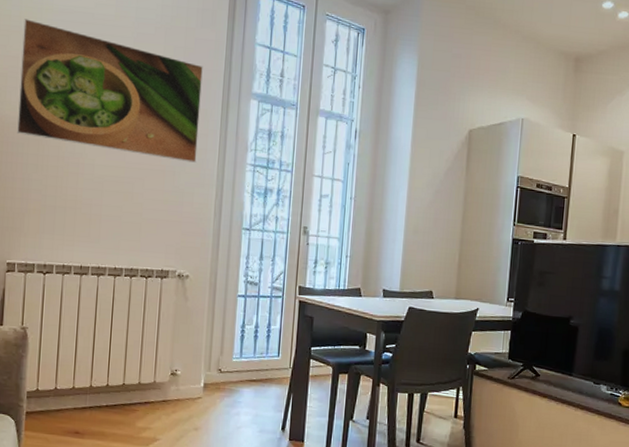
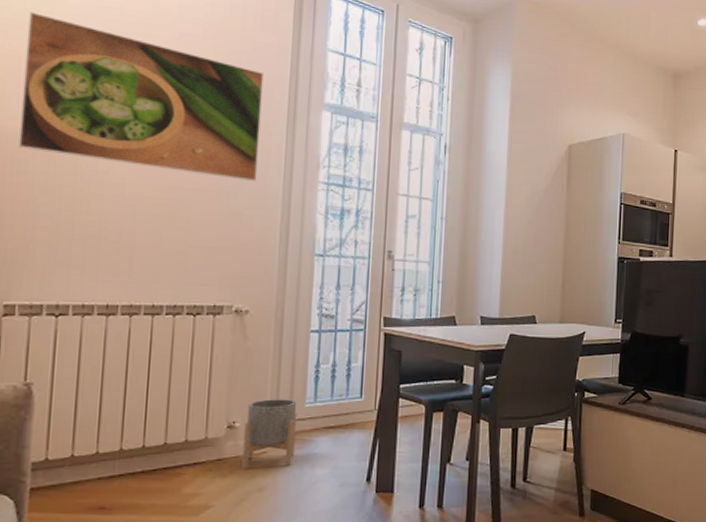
planter: none [181,352,226,411] -> present [241,399,297,469]

